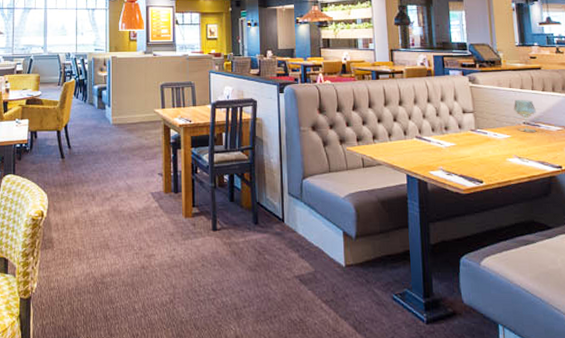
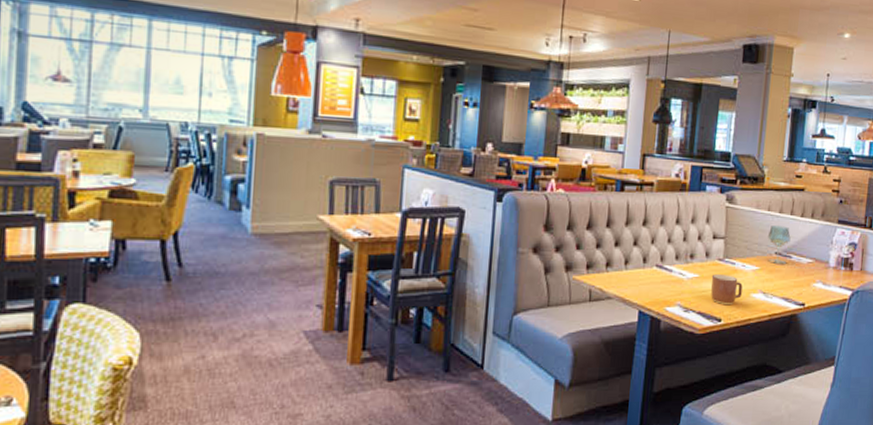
mug: none [467,143,498,169] -> present [710,274,743,306]

